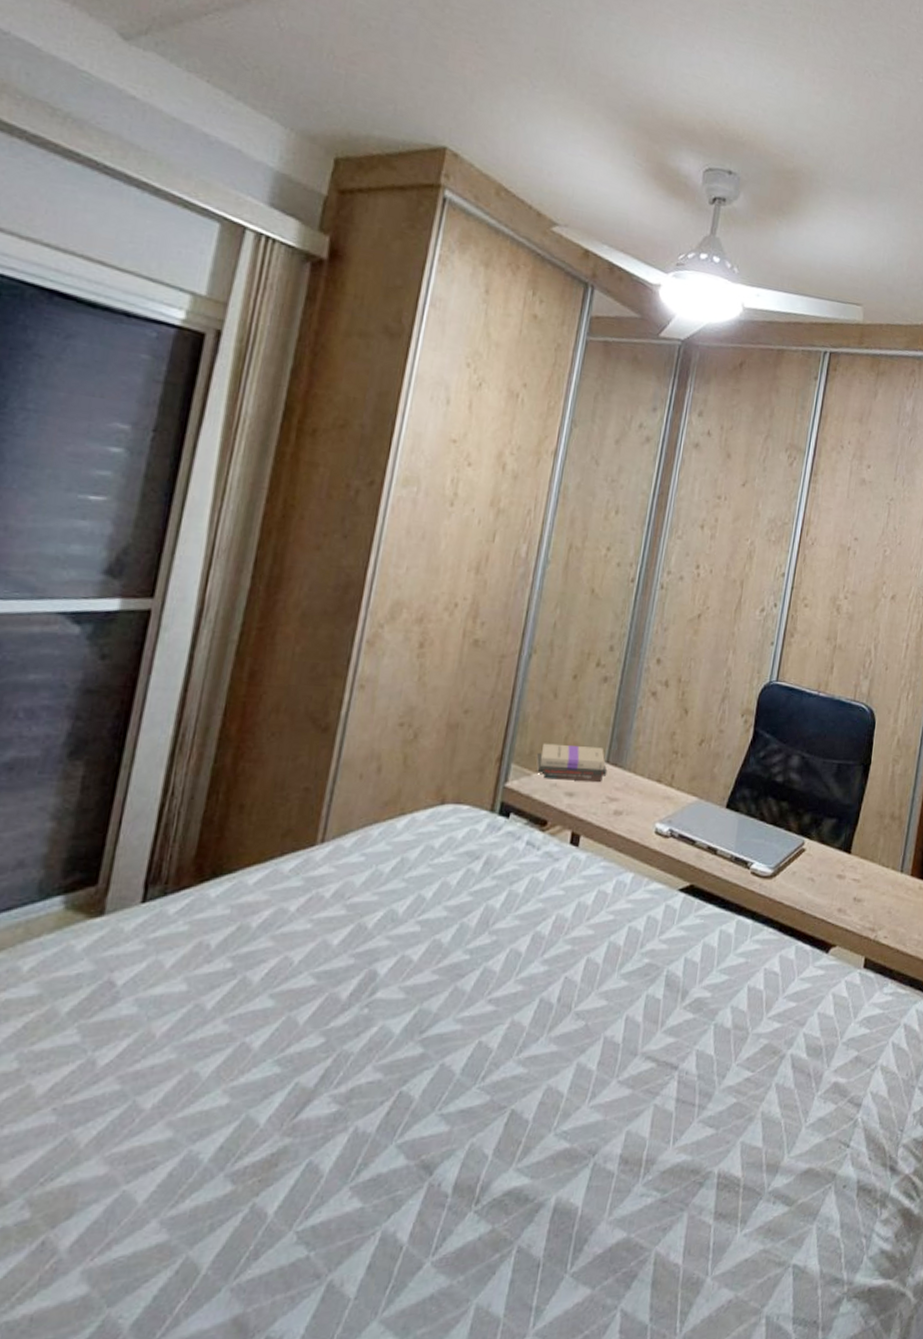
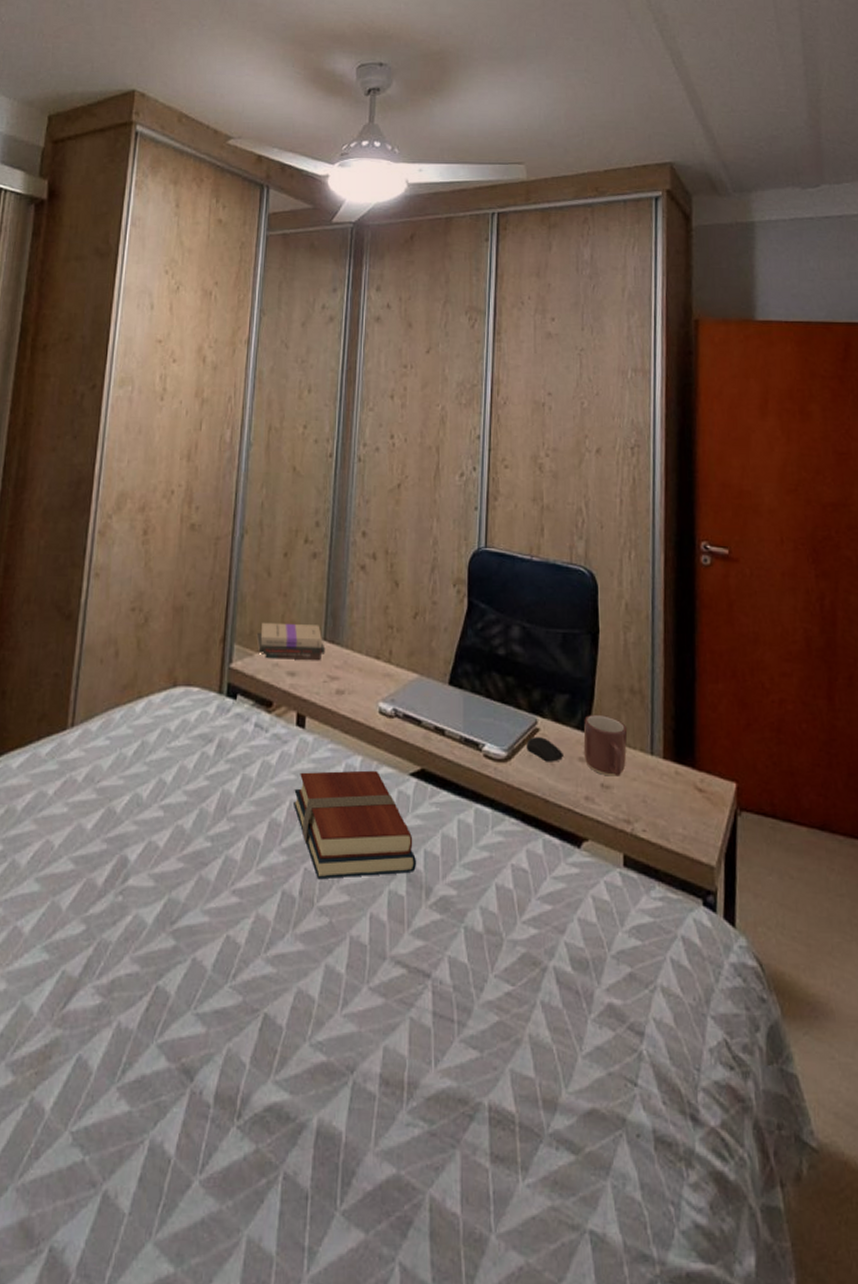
books: none [560,886,677,987] -> present [294,770,417,880]
computer mouse: none [791,855,824,879] -> present [526,736,563,762]
mug: none [842,836,884,891] -> present [583,714,628,777]

